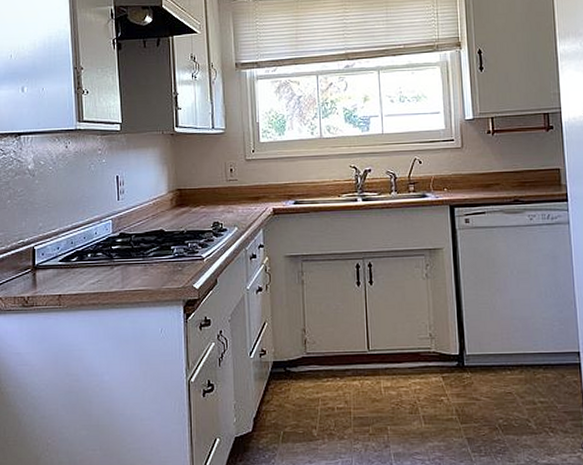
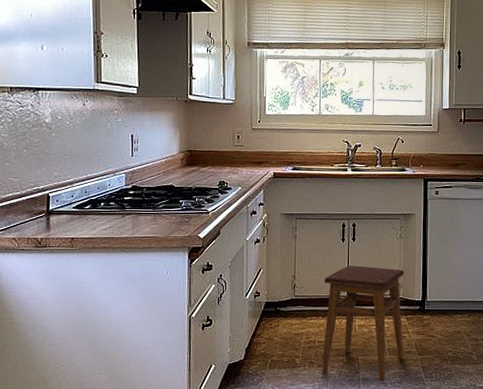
stool: none [339,314,442,456] -> present [322,265,404,380]

